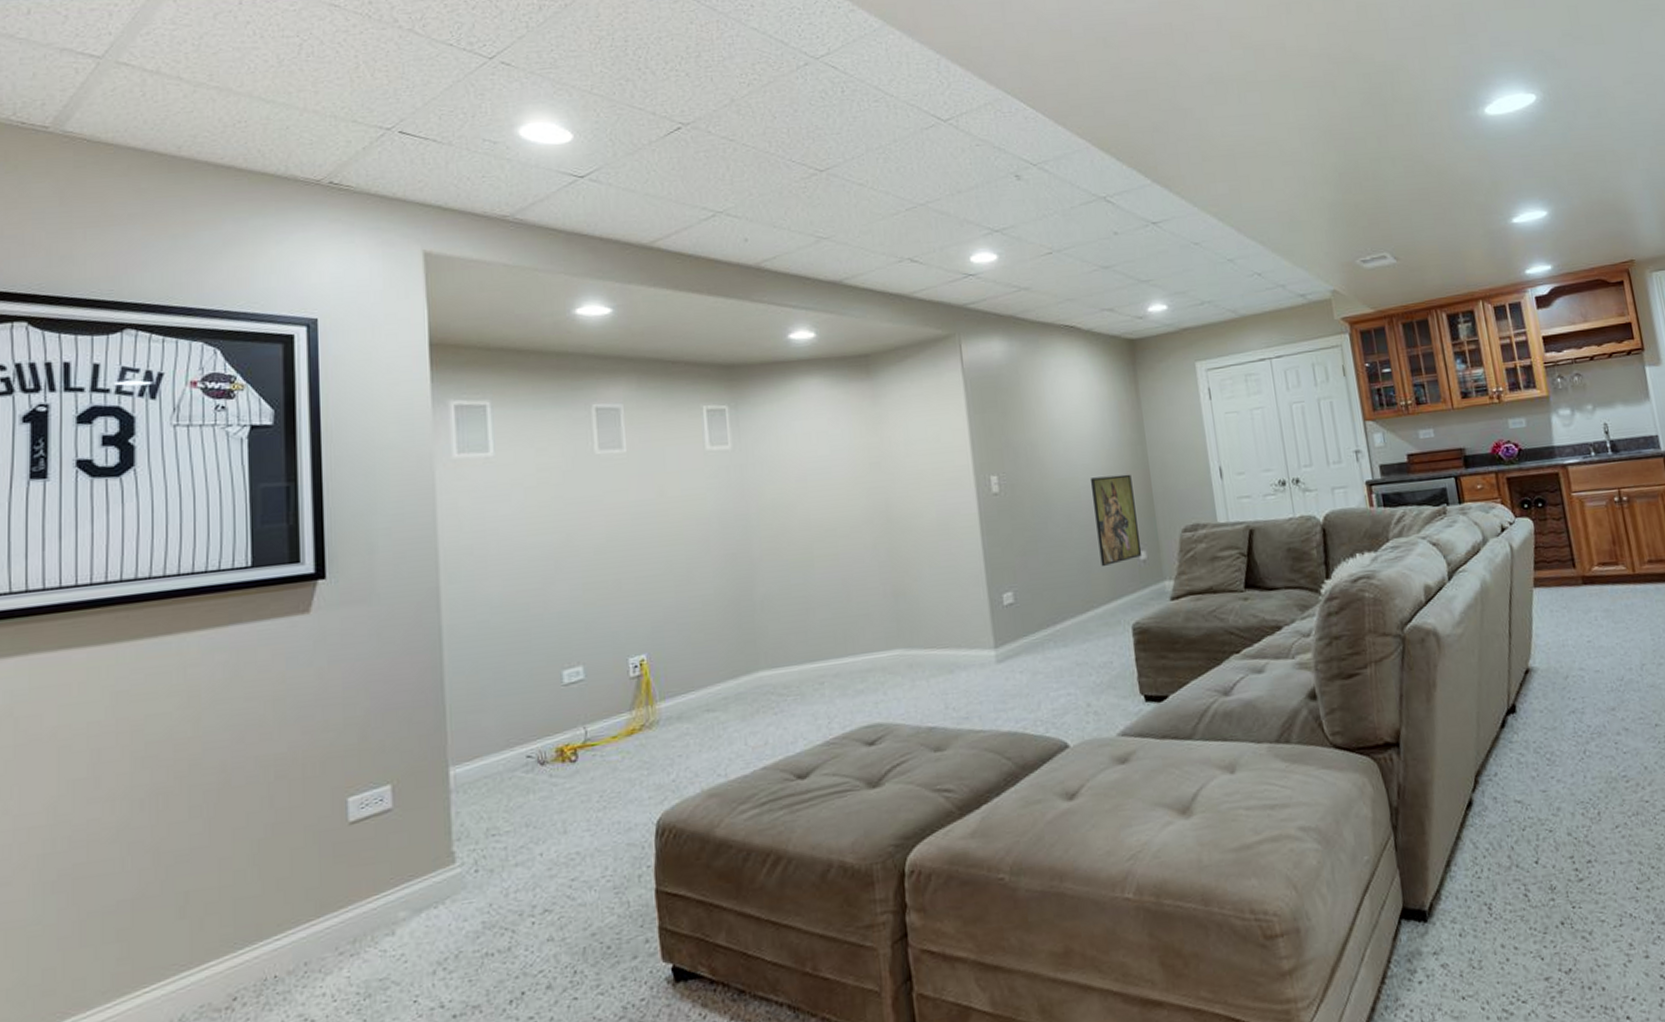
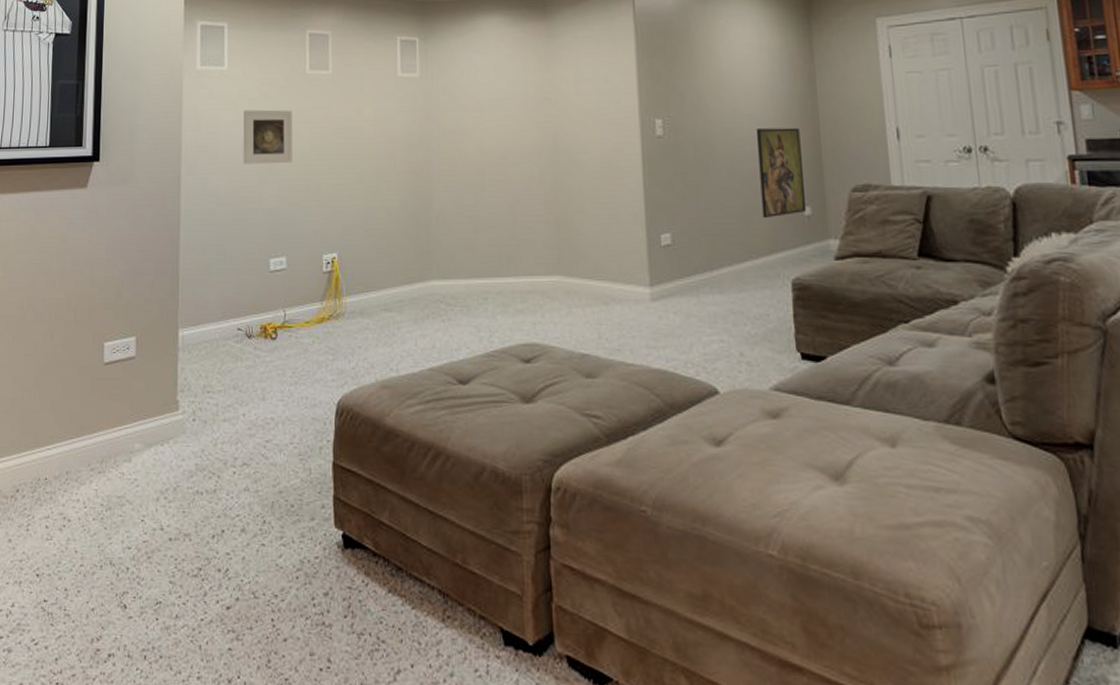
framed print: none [518,497,584,565] -> present [243,109,292,165]

